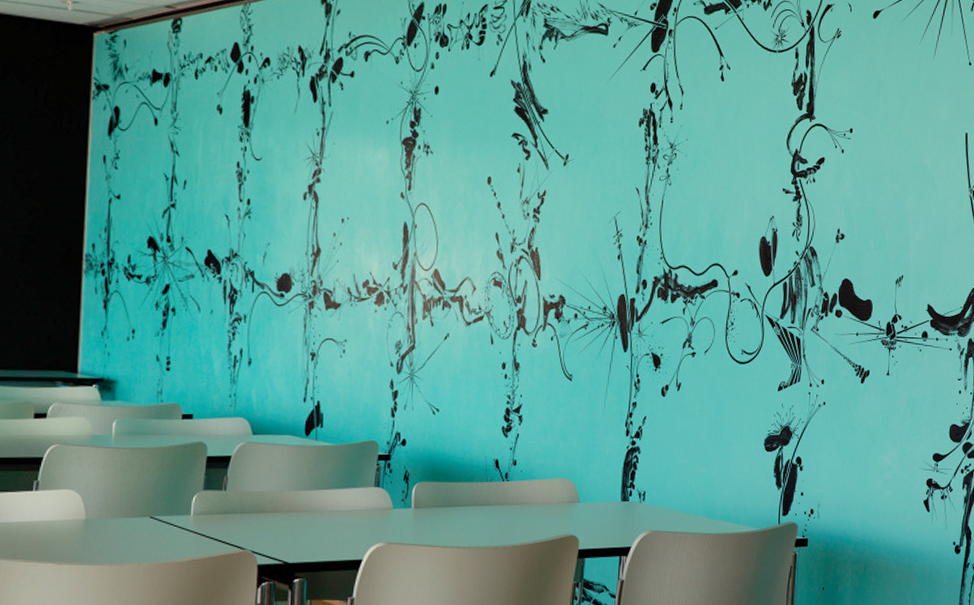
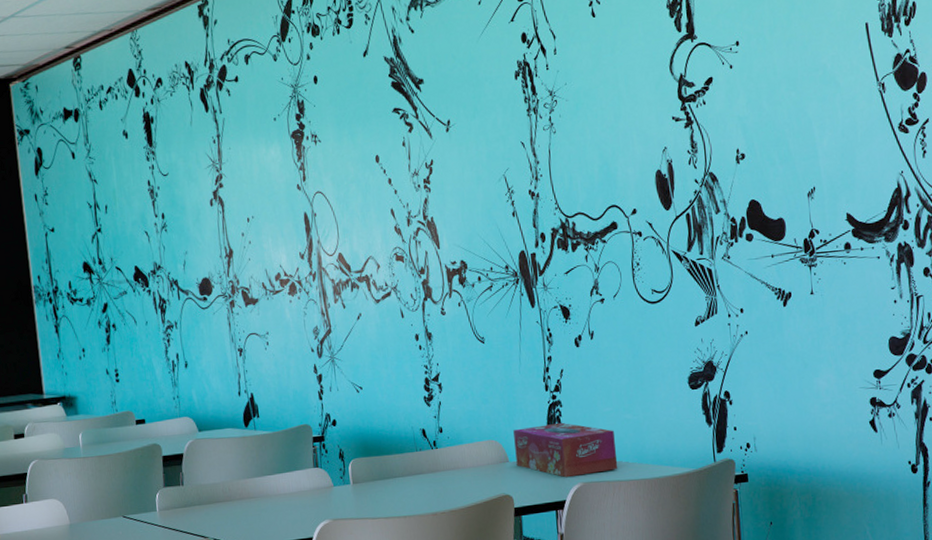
tissue box: none [587,469,687,525] -> present [513,422,618,478]

